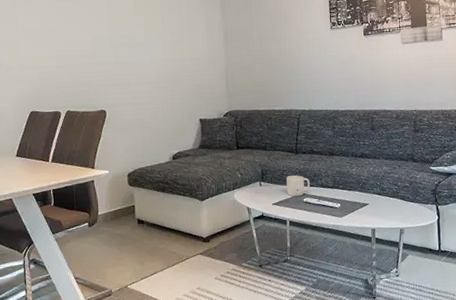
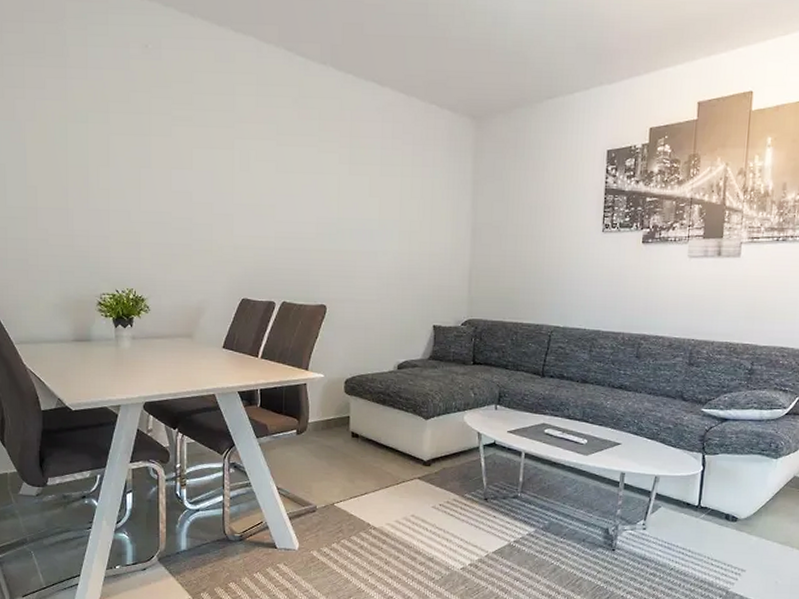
mug: present [286,175,311,197] -> none [525,402,555,426]

